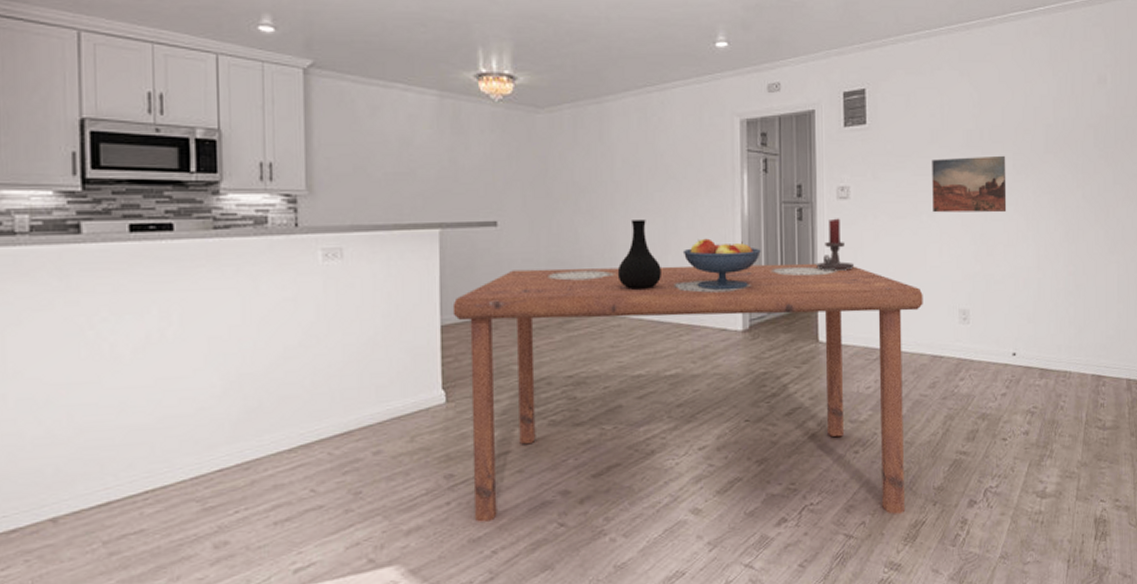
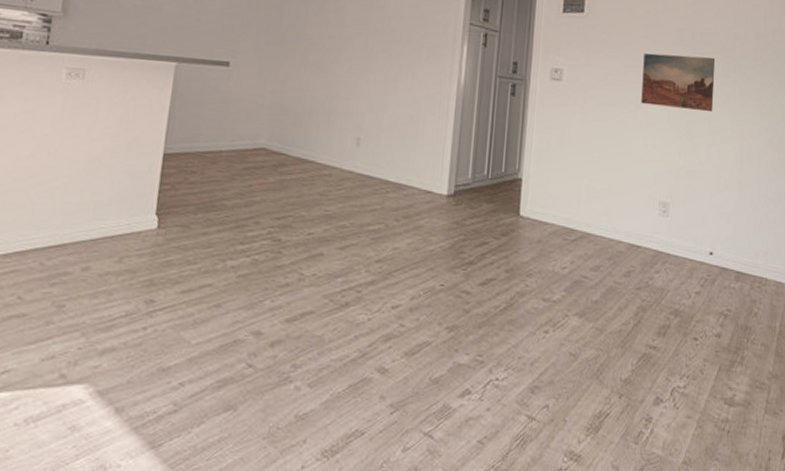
table: present [452,263,923,522] -> none [168,109,625,402]
vase: present [617,219,663,290] -> none [334,76,377,144]
fruit bowl: present [682,238,761,290] -> none [398,101,473,155]
candle holder: present [816,218,855,271] -> none [524,97,561,150]

